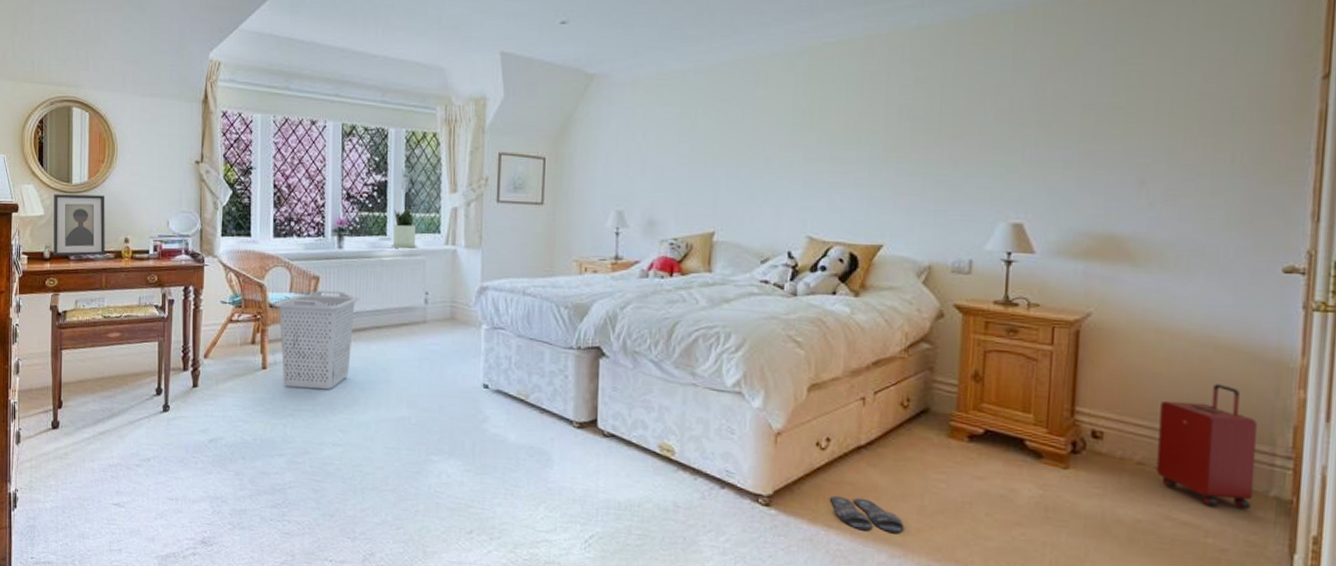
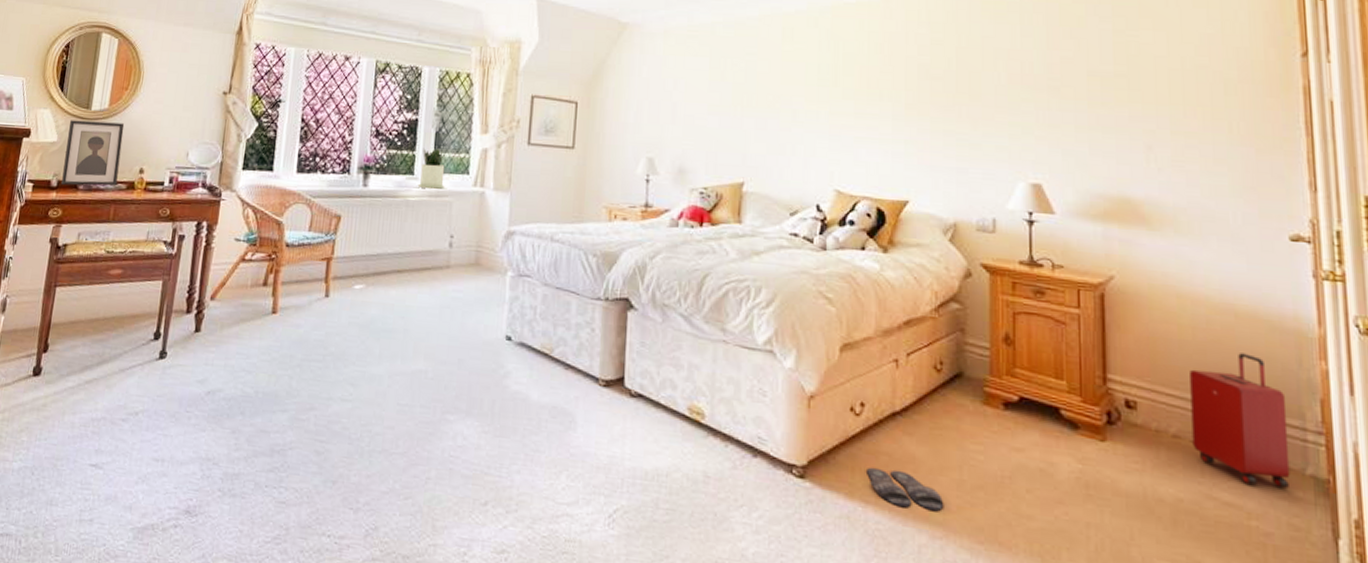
laundry basket: present [274,290,360,390] -> none [291,230,382,339]

